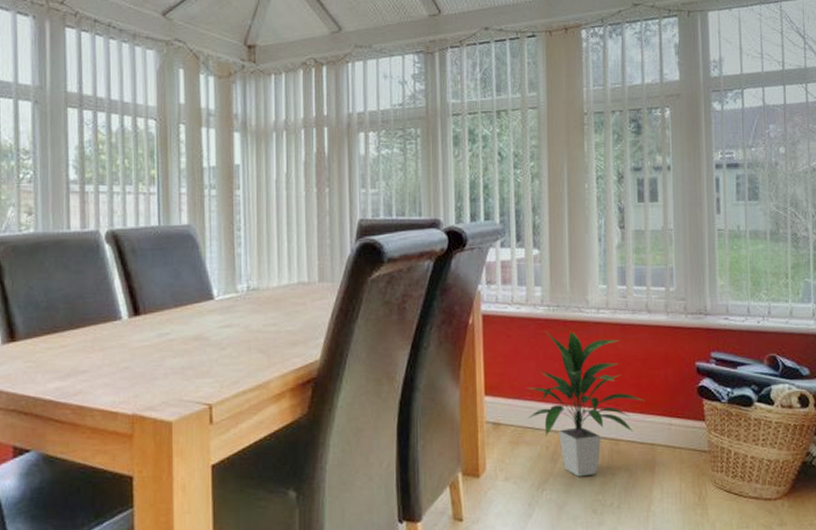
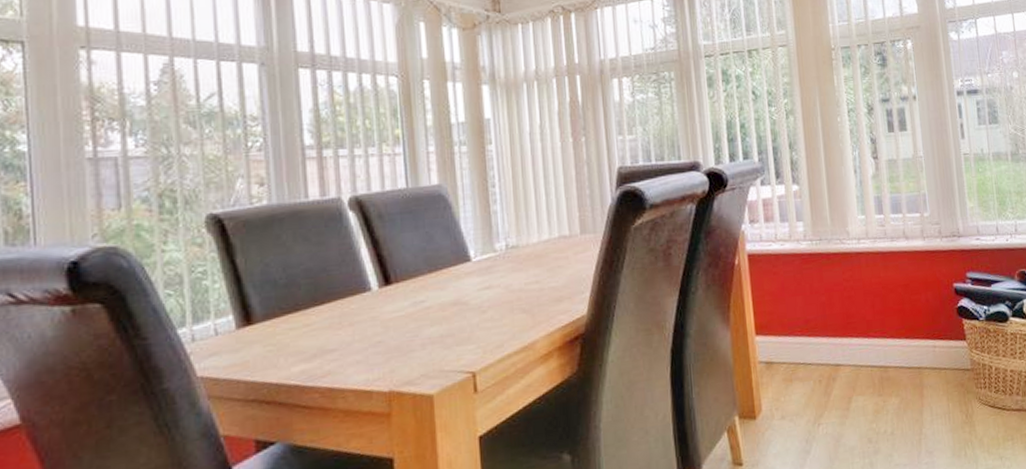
indoor plant: present [527,331,645,477] -> none [796,263,909,408]

